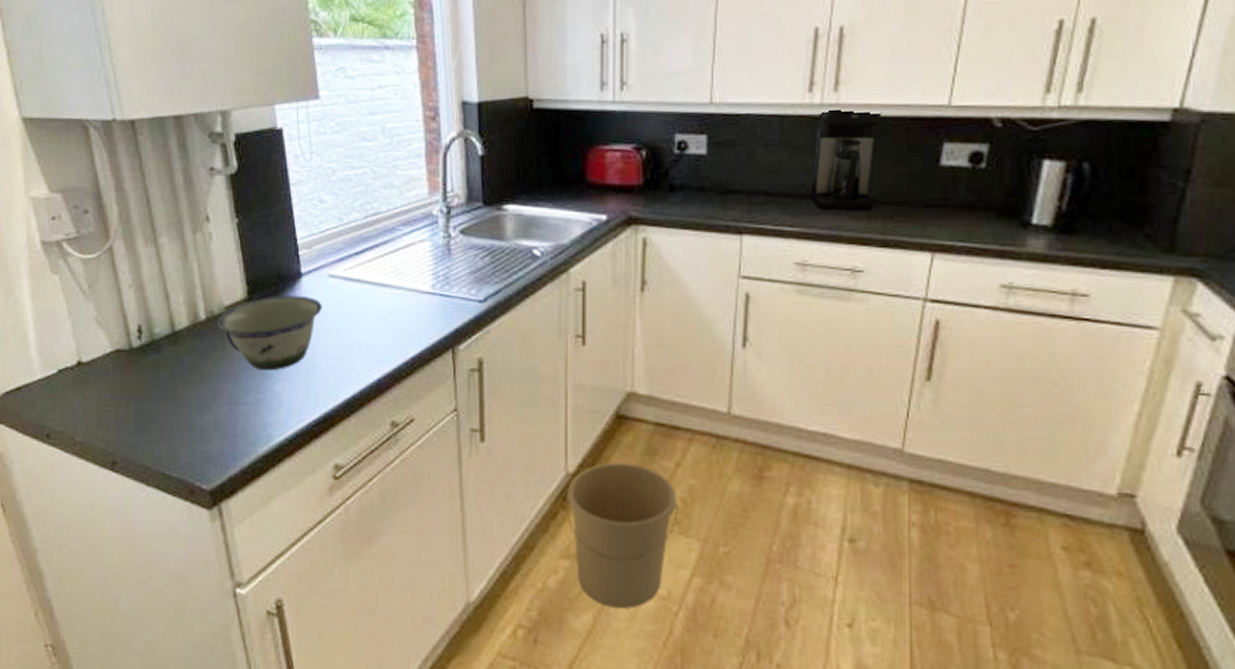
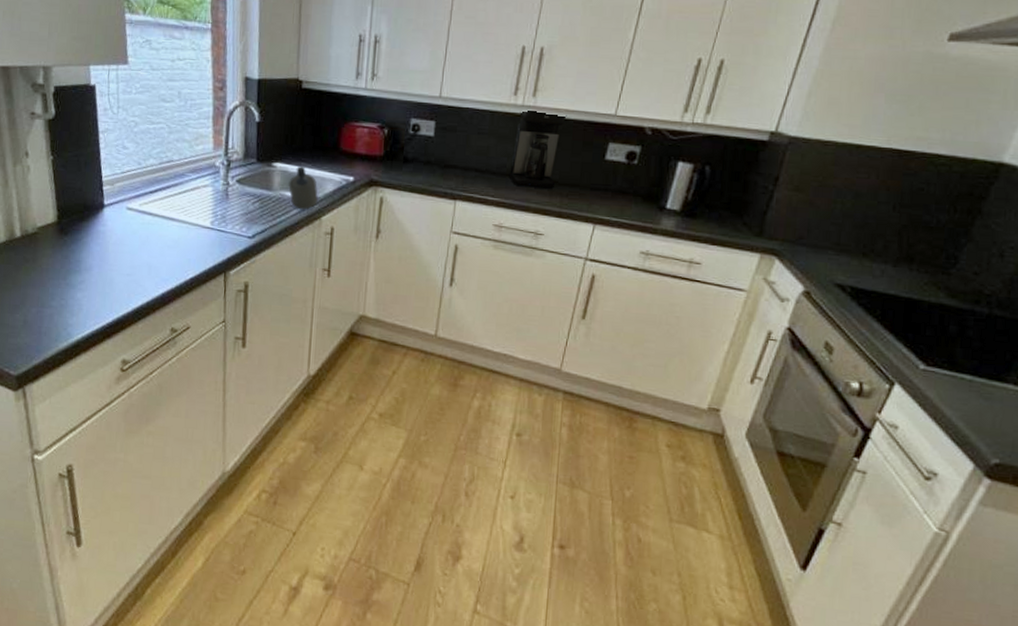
bowl: present [217,295,322,371] -> none [30,221,120,282]
soap dispenser: none [525,206,563,262] -> present [288,165,318,210]
bucket: present [565,462,679,608] -> none [305,368,393,480]

